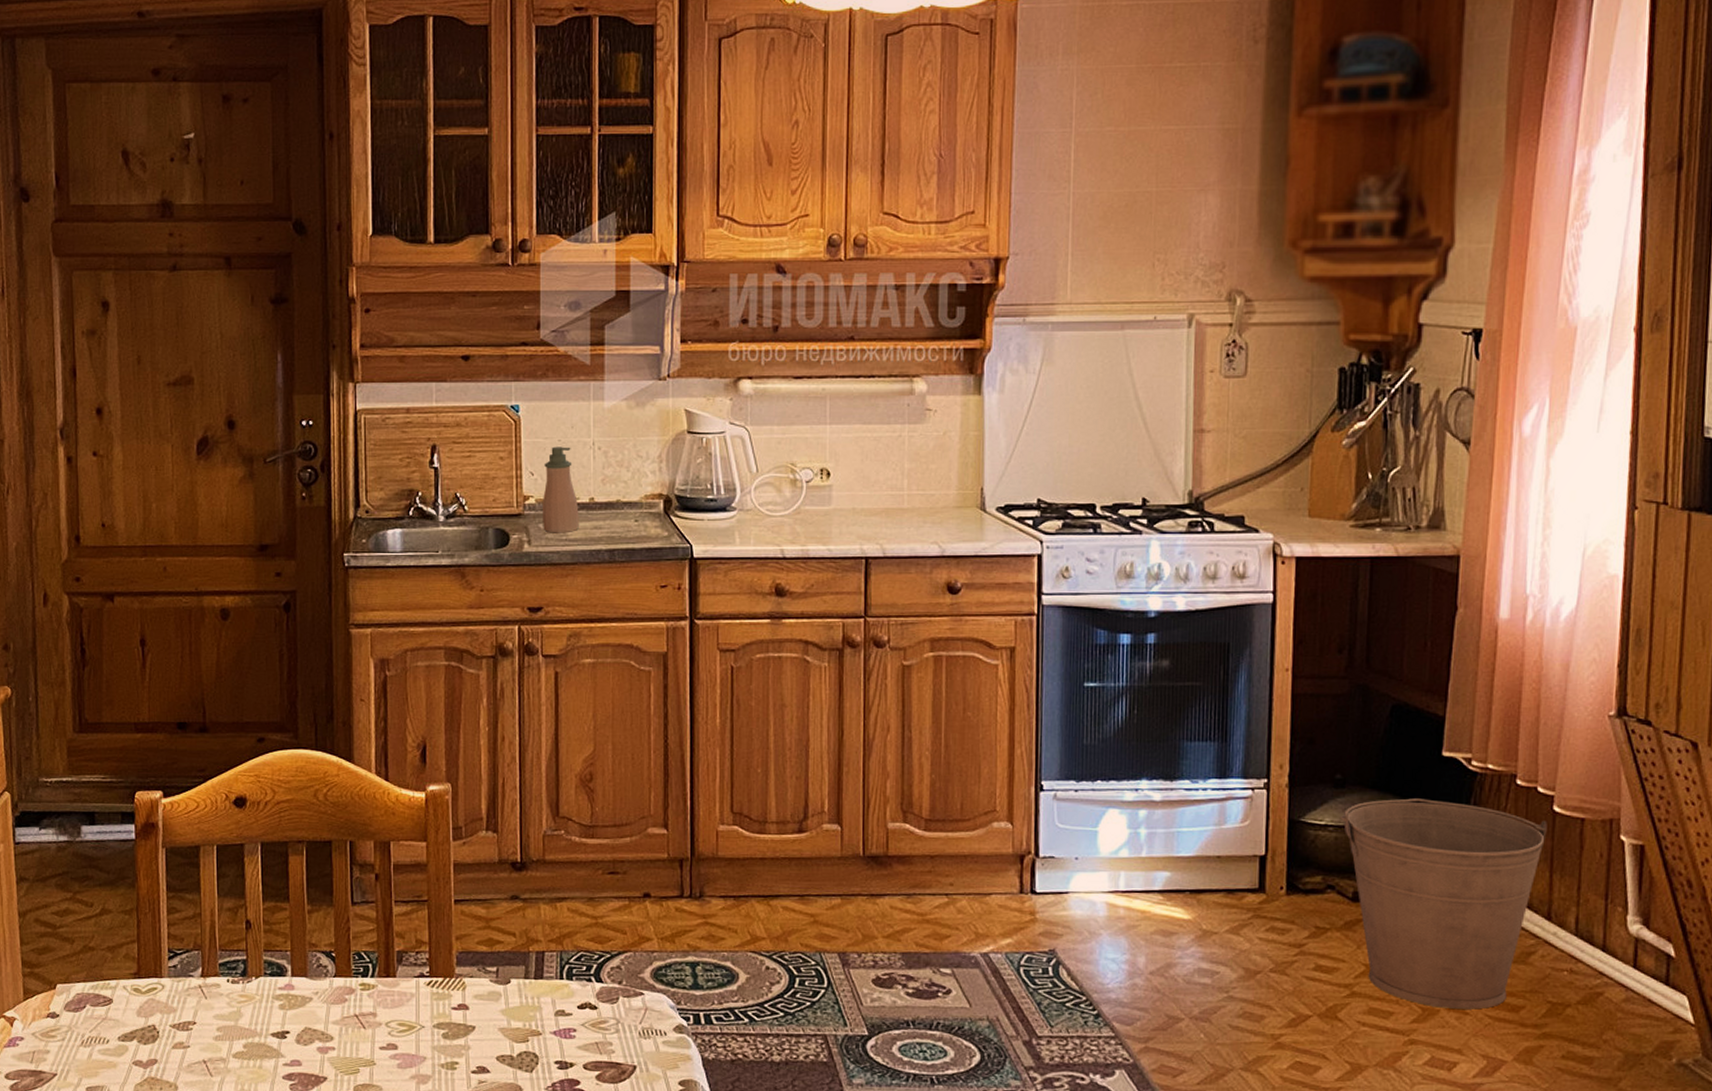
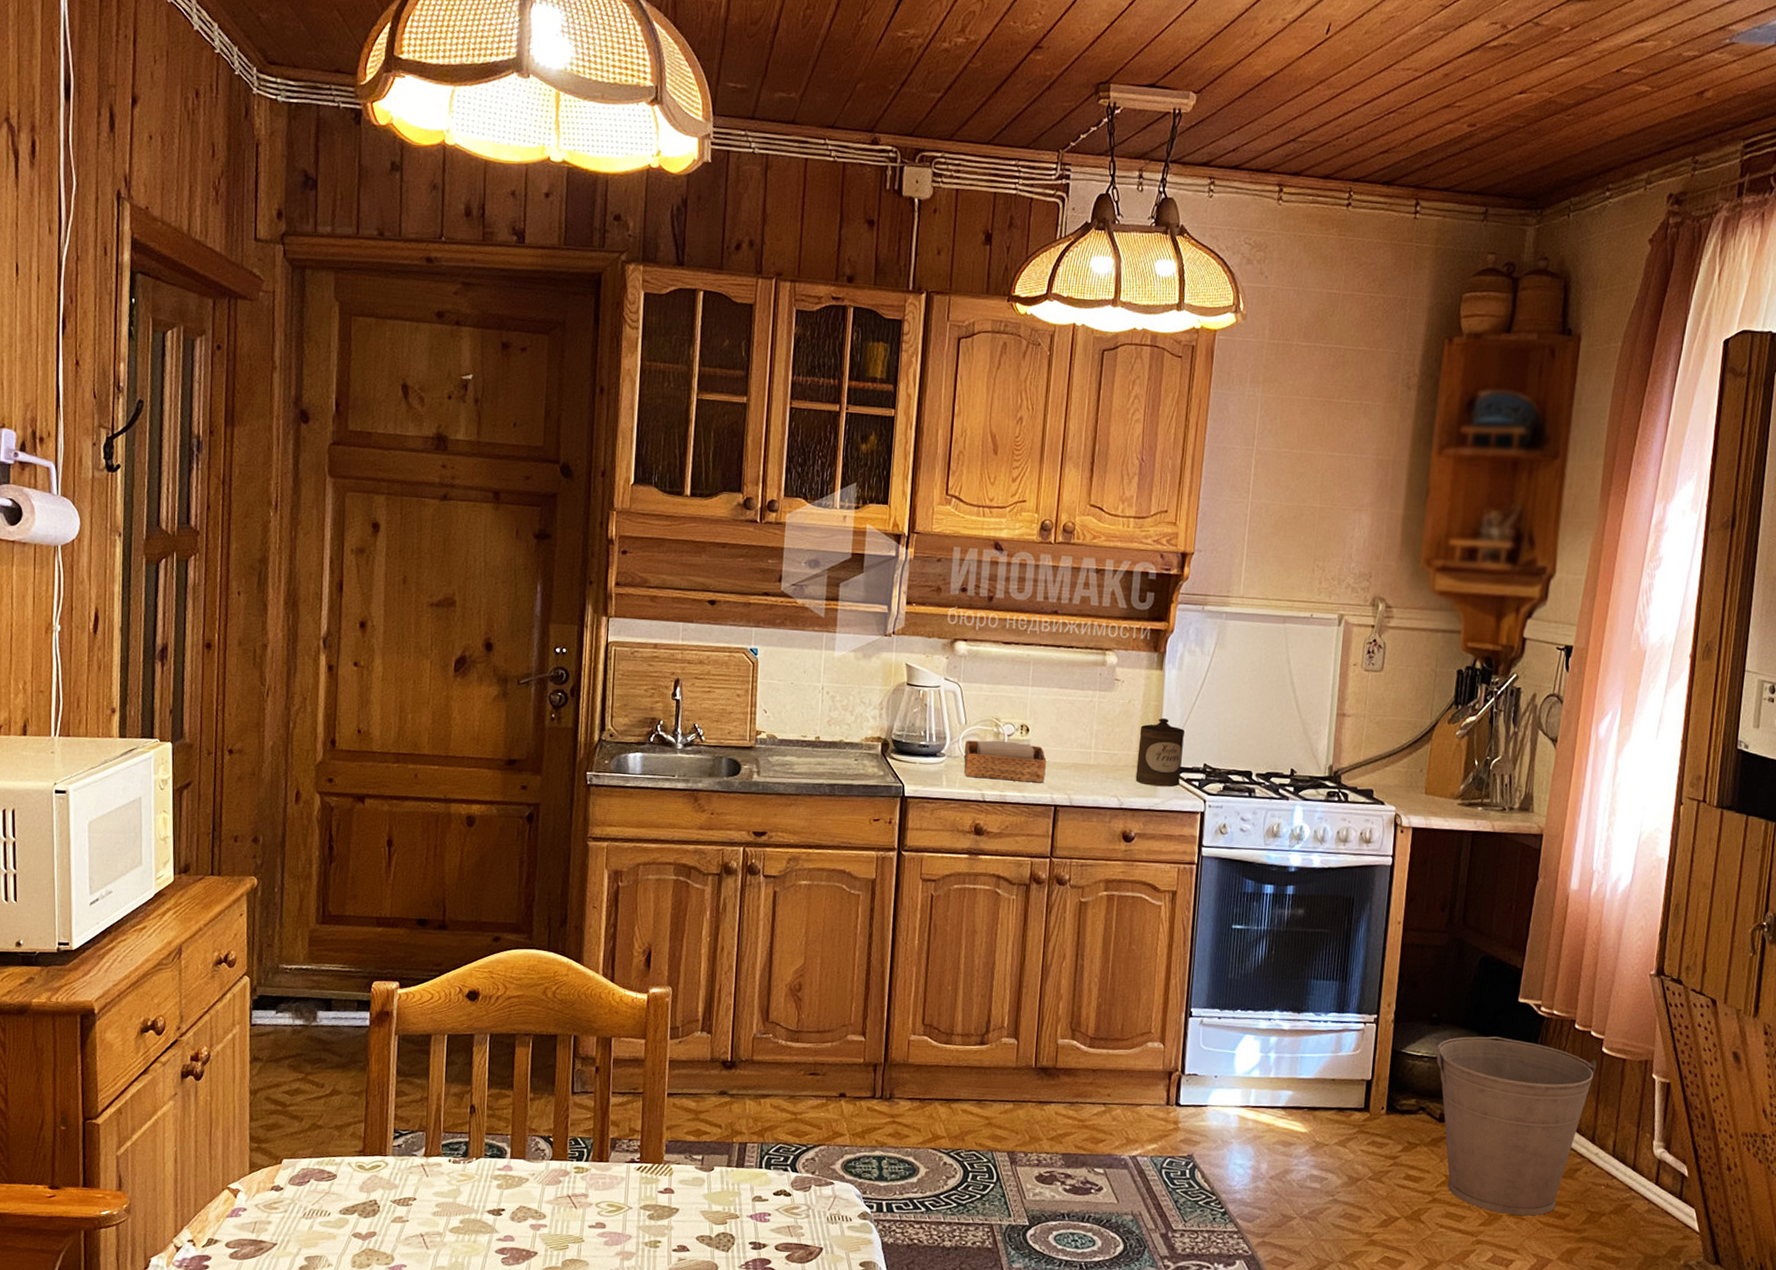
soap bottle: present [543,446,579,533] -> none [772,688,805,767]
napkin holder: none [757,488,853,533] -> present [963,740,1047,783]
canister: none [957,450,1012,529] -> present [1135,718,1185,788]

